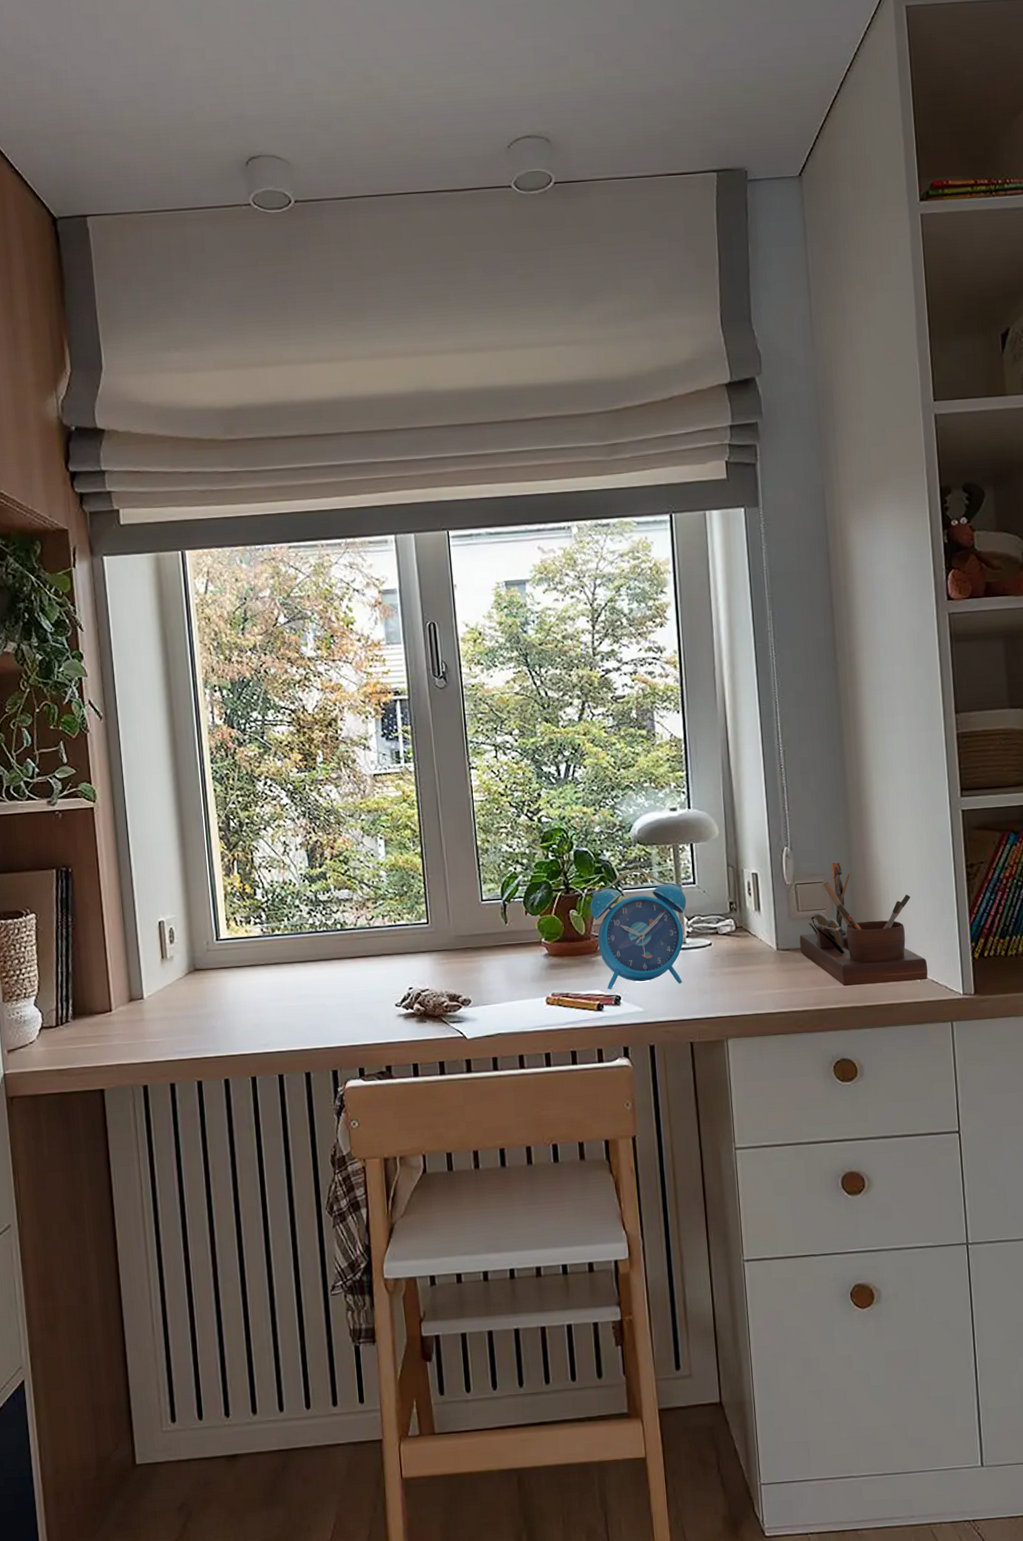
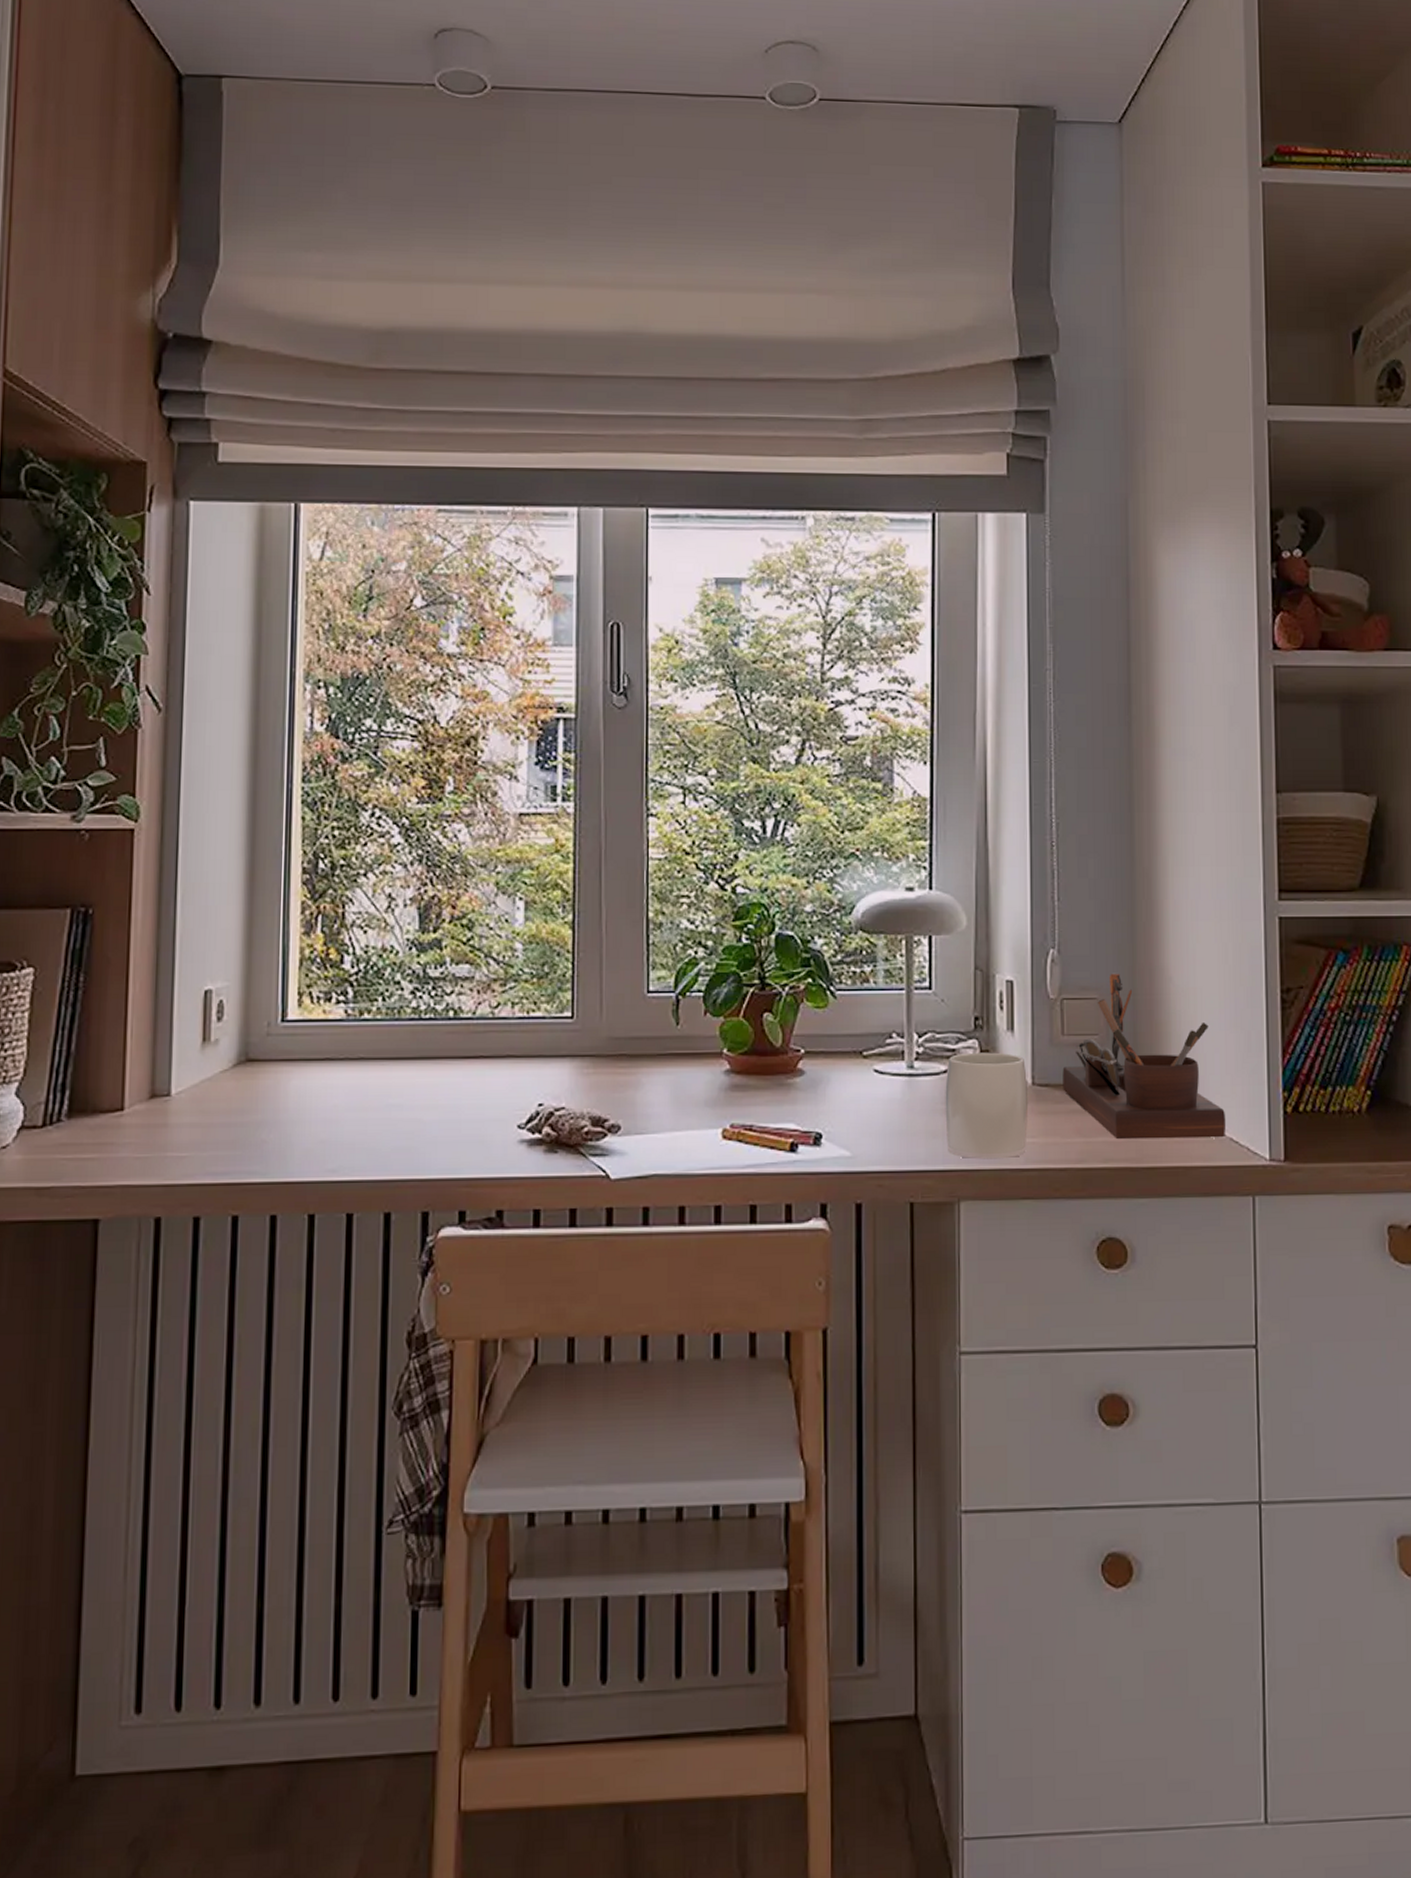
alarm clock: present [590,869,687,990] -> none [791,964,918,1124]
mug: none [710,927,776,1008] -> present [945,1052,1029,1160]

